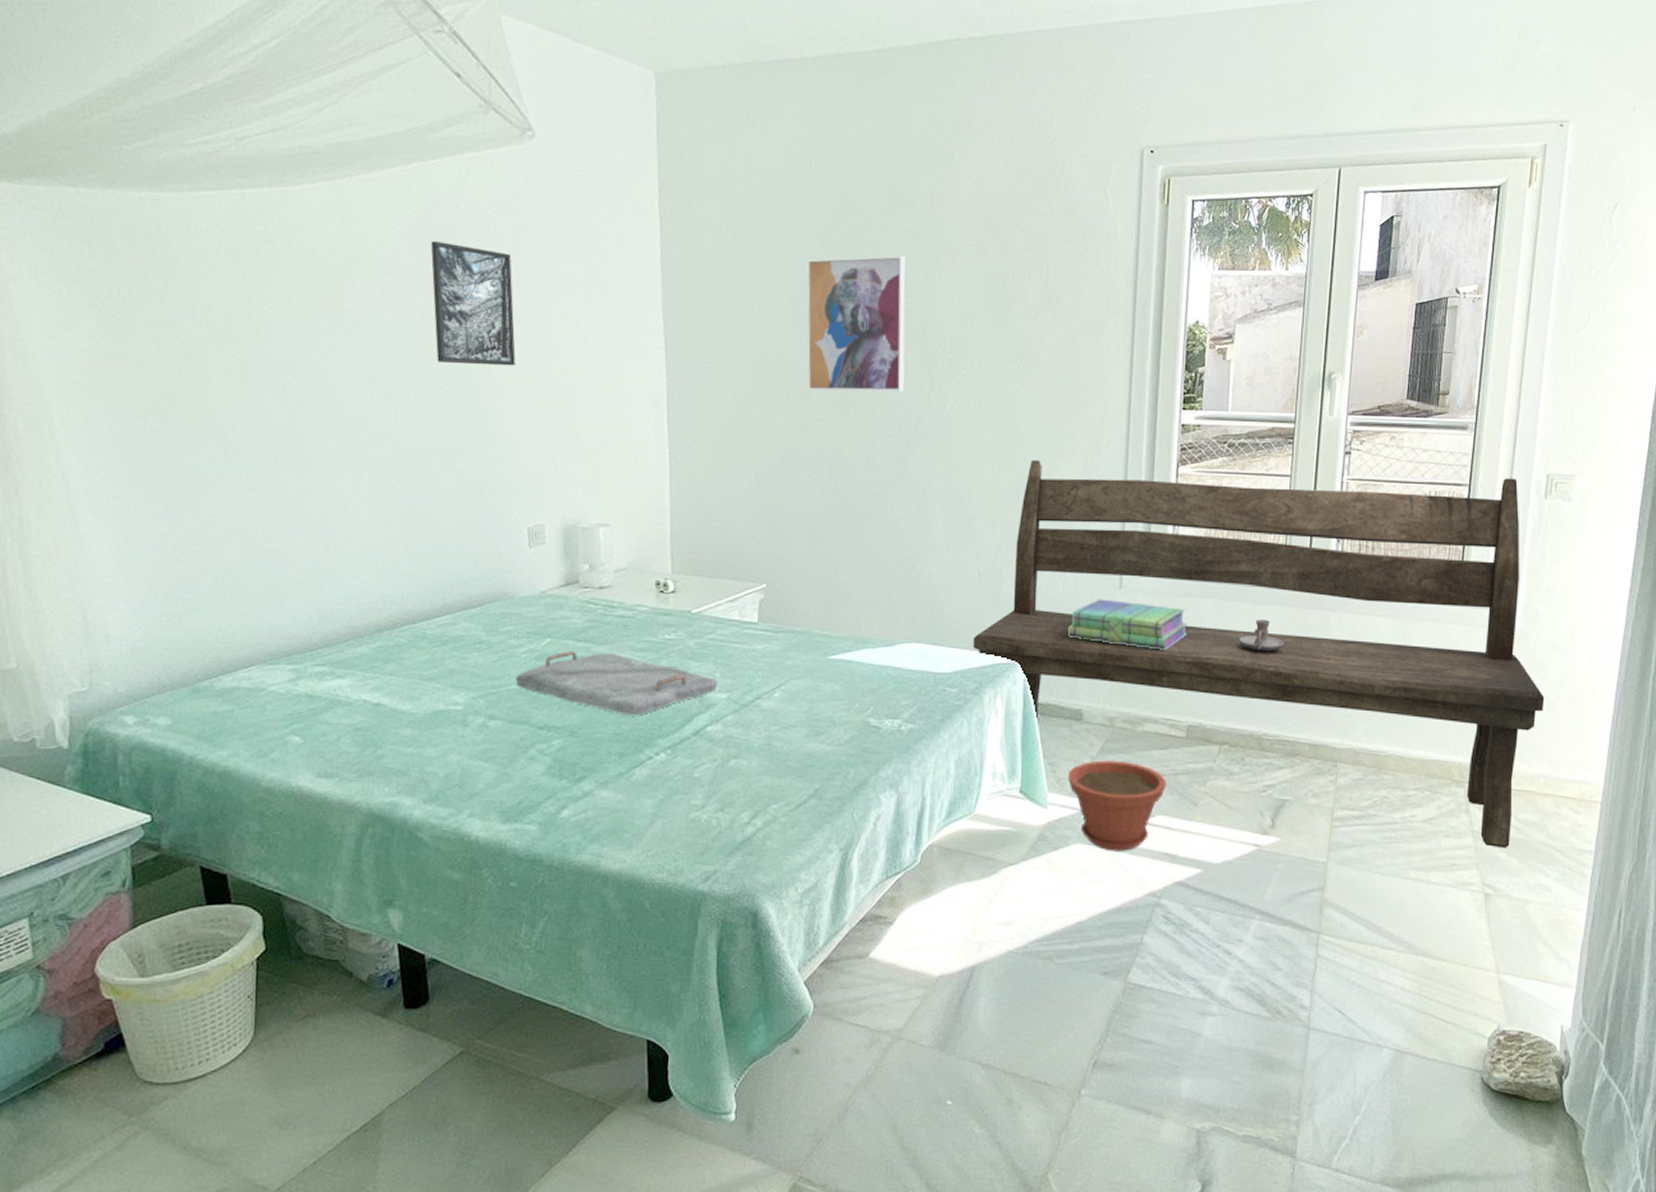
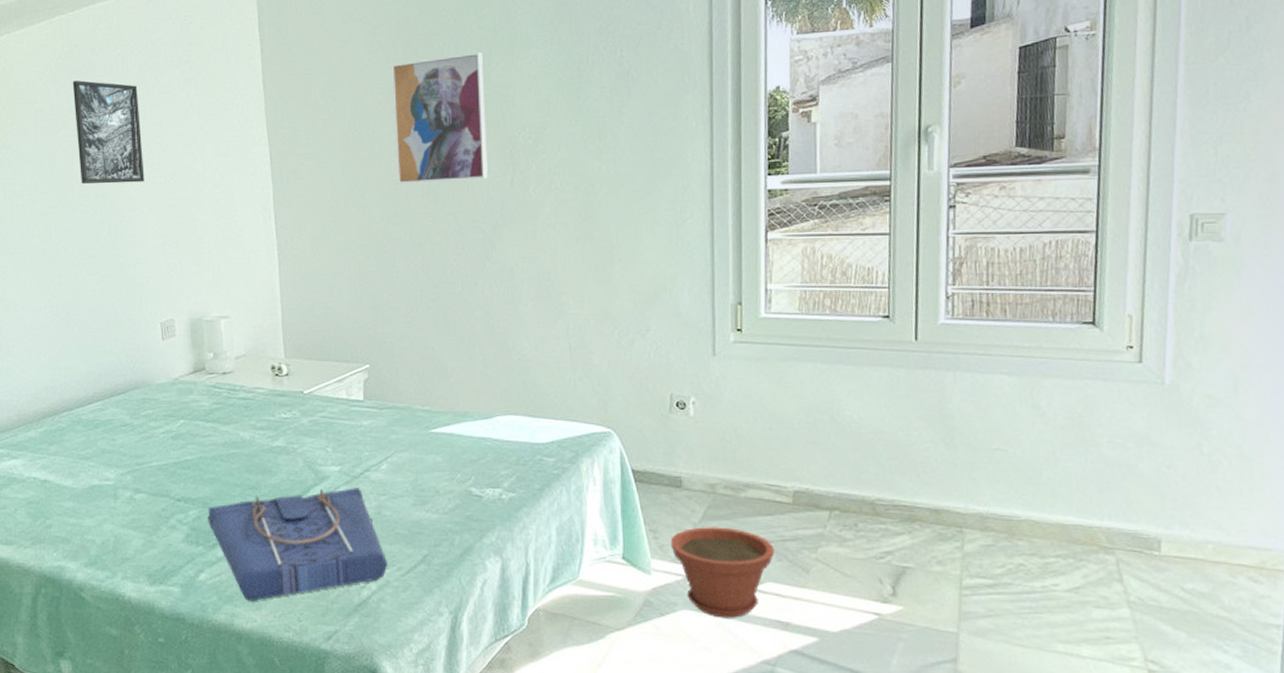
serving tray: present [516,651,718,716] -> none [156,430,330,488]
tote bag: none [574,717,776,840] -> present [208,488,388,601]
bench: present [973,460,1545,848] -> none [568,221,1207,621]
stack of books: present [1068,599,1188,650] -> none [662,366,787,416]
candle holder: present [1239,619,1284,651] -> none [843,381,894,414]

